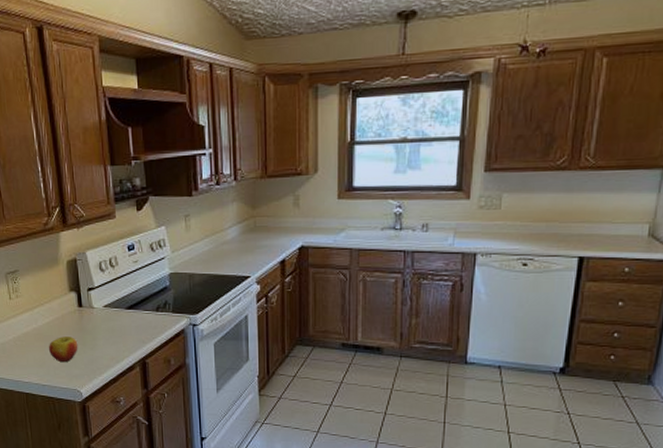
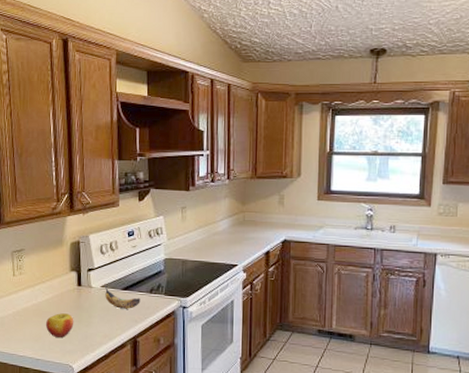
banana: none [107,303,147,329] -> present [104,284,141,309]

